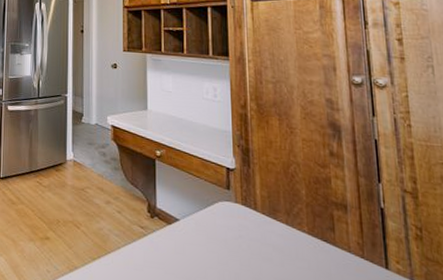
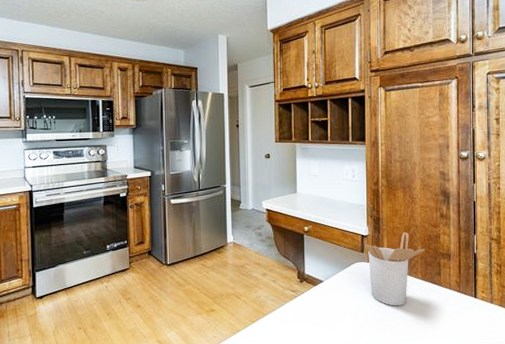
utensil holder: none [232,169,312,266] -> present [366,232,426,306]

